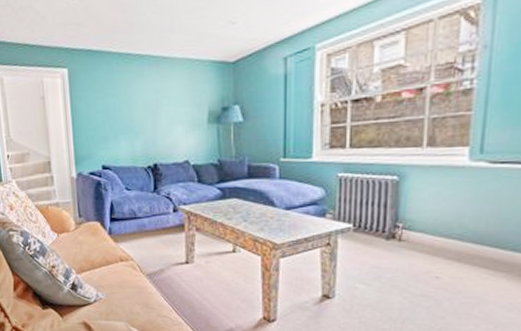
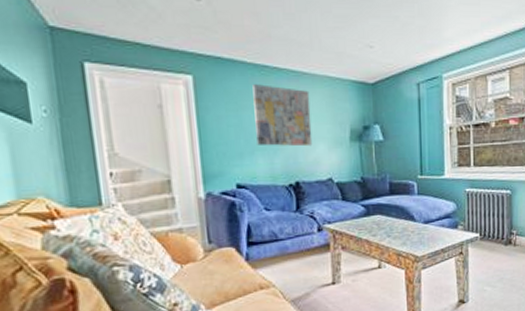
wall art: none [117,72,171,130] -> present [252,84,313,147]

